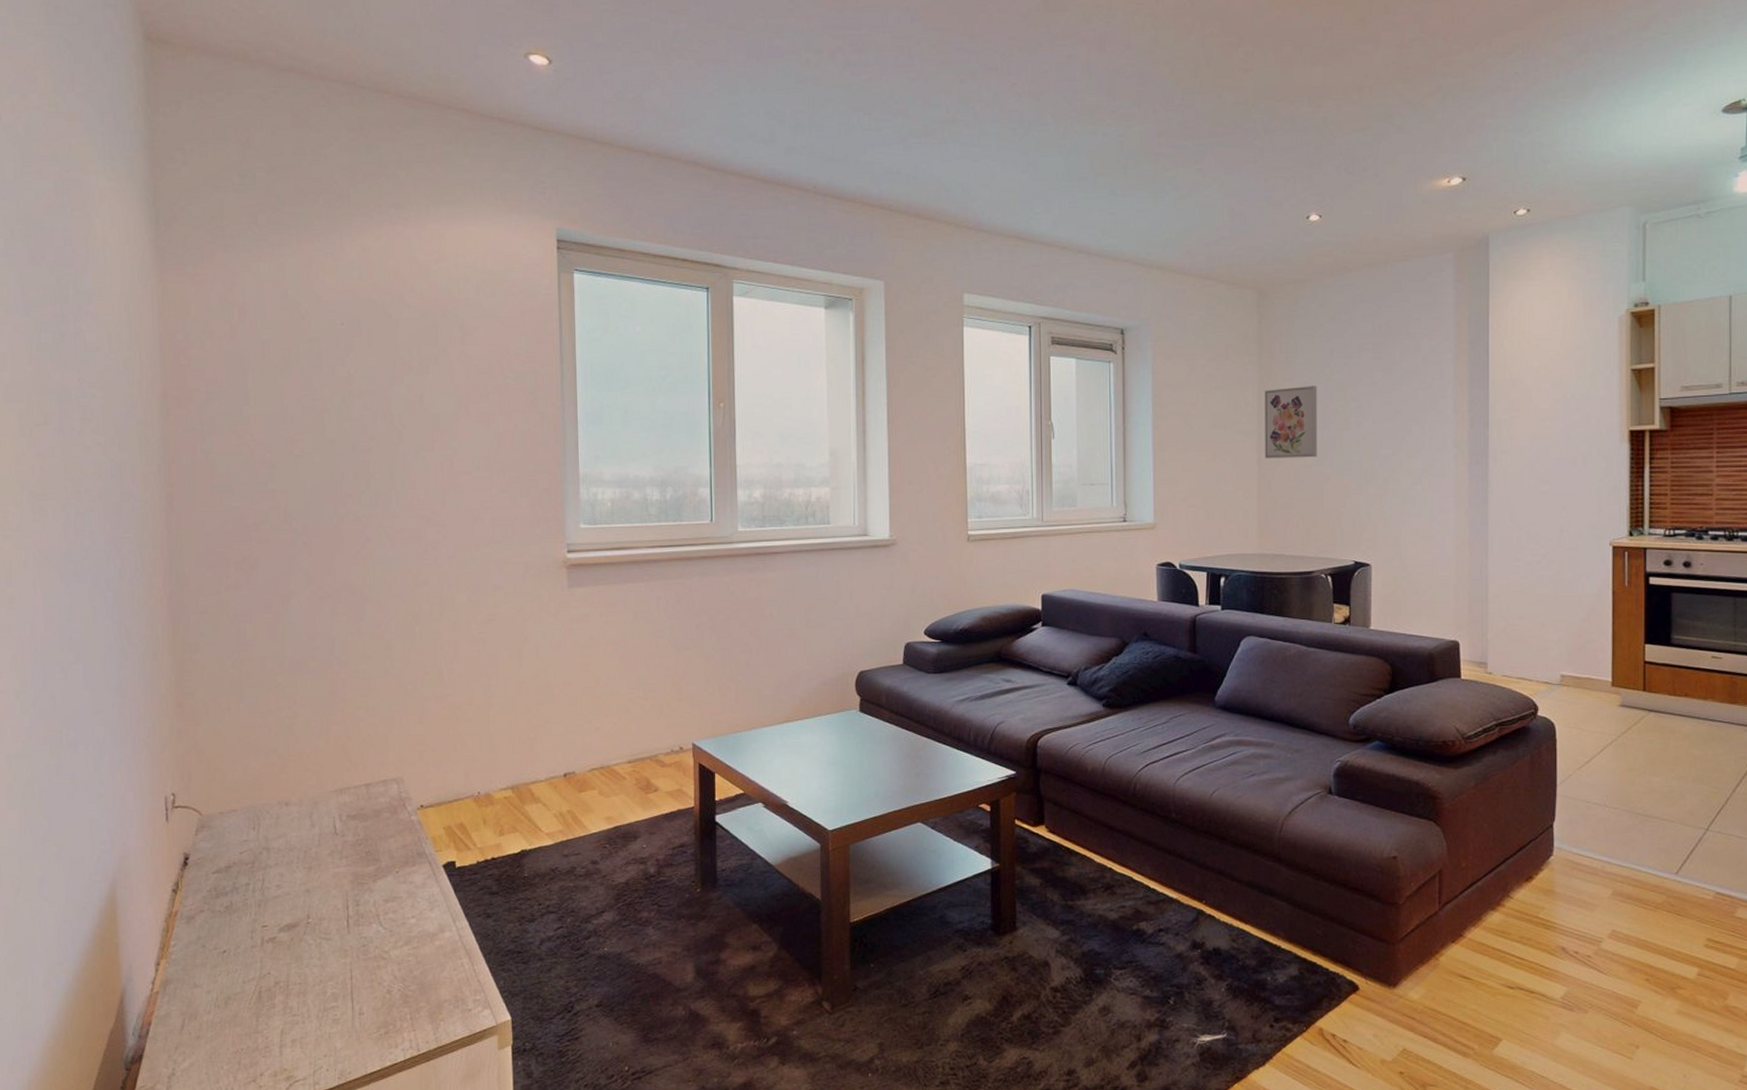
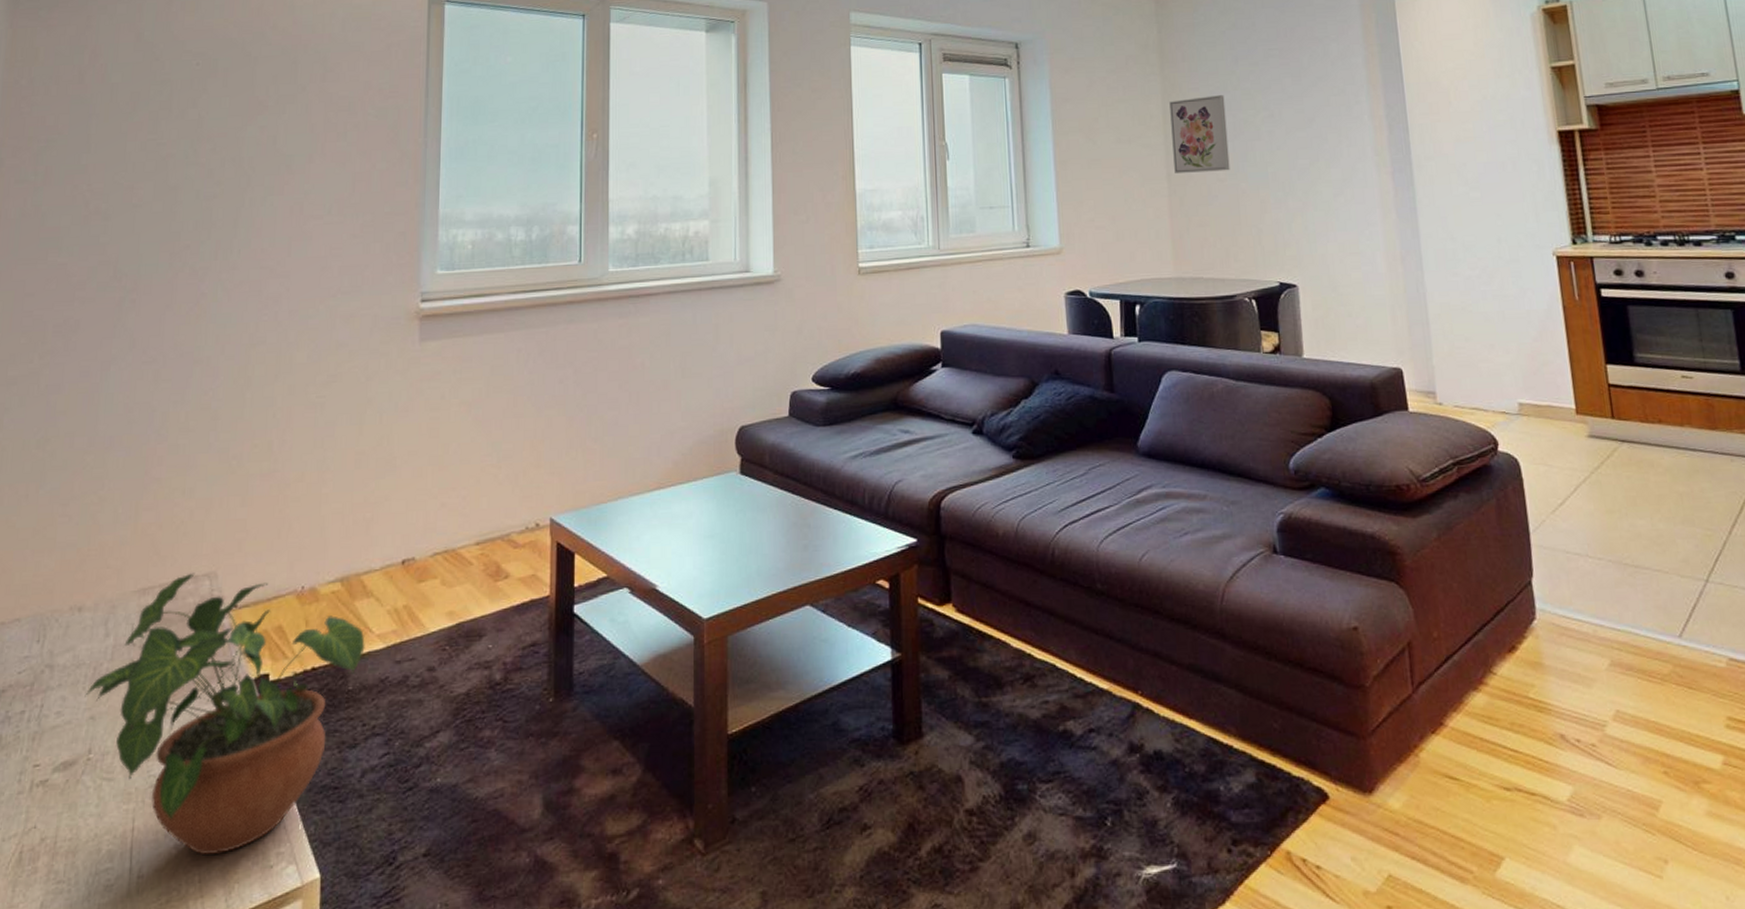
potted plant: none [299,777,536,1000] -> present [84,573,365,856]

